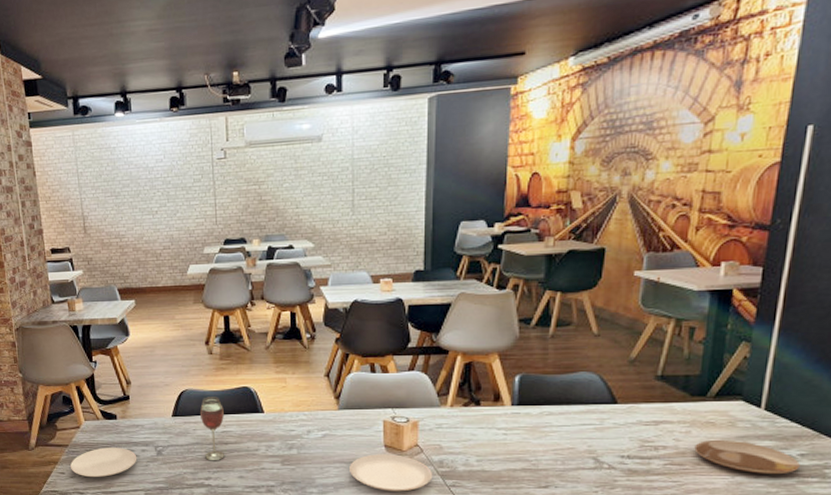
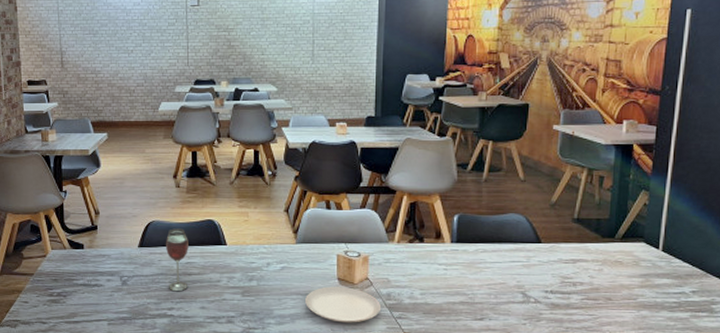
plate: present [70,447,137,478] -> none [35,277,102,307]
plate: present [694,439,800,475] -> none [606,277,692,309]

